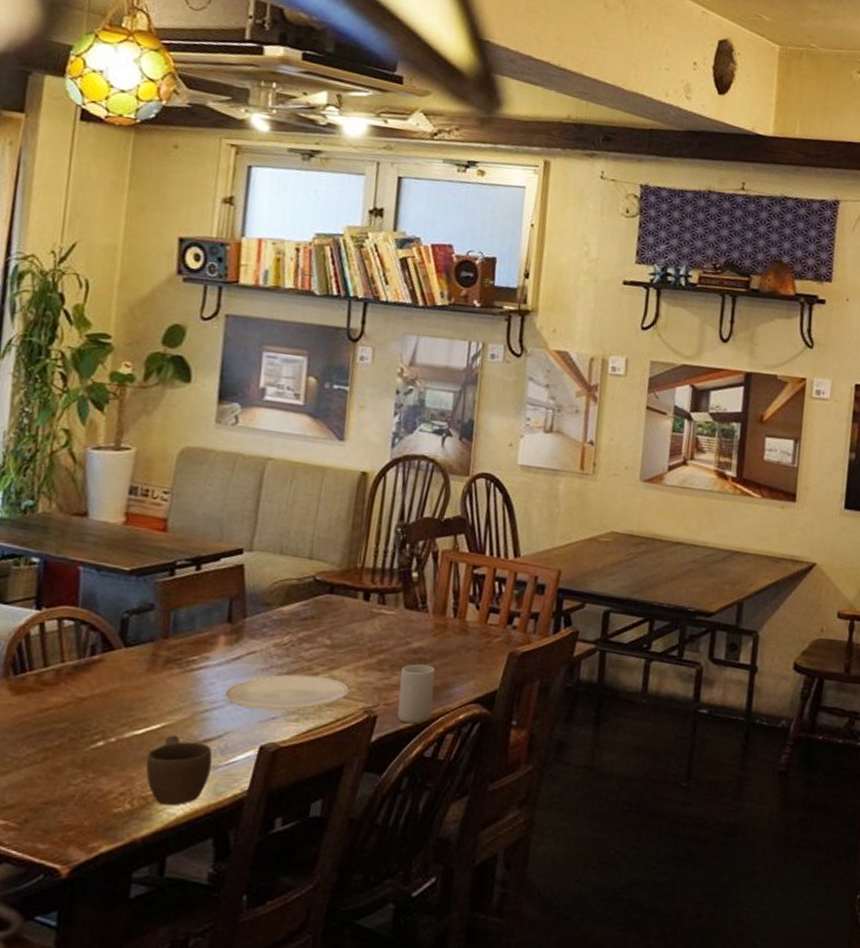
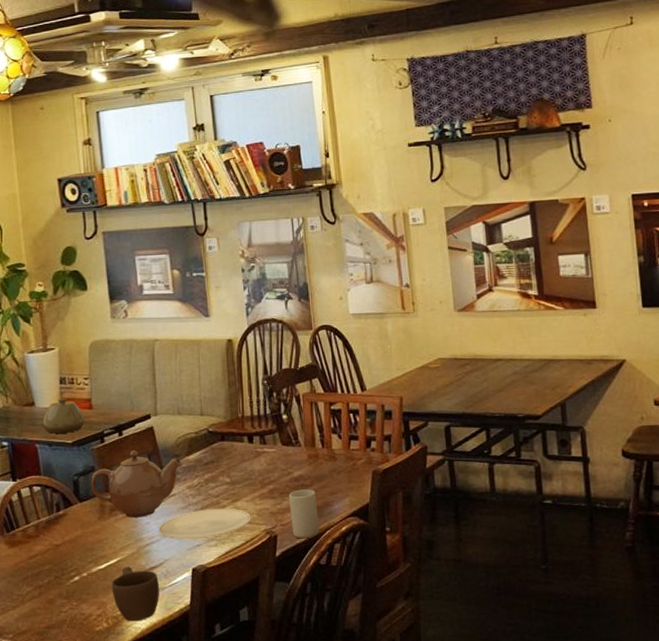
sugar bowl: none [93,511,154,558] -> present [42,397,84,434]
teapot: none [143,590,273,676] -> present [90,450,182,518]

